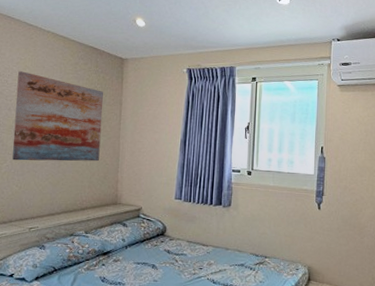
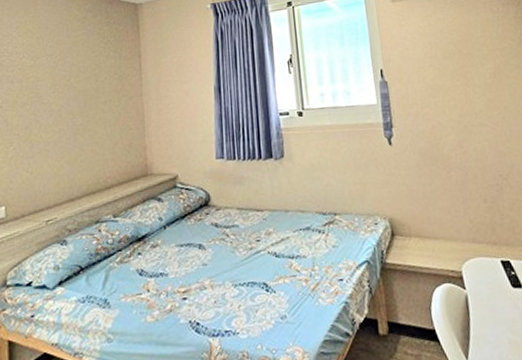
wall art: present [12,71,104,162] -> none [18,36,121,142]

